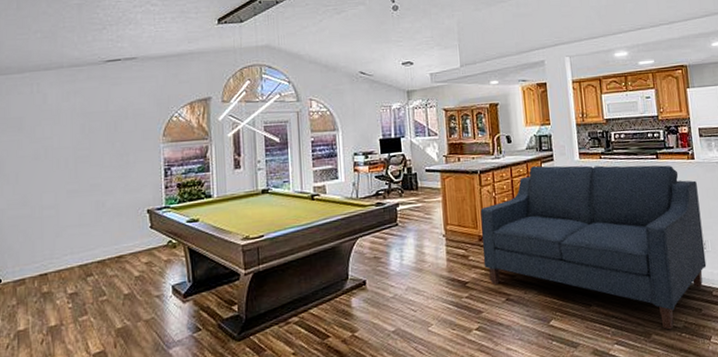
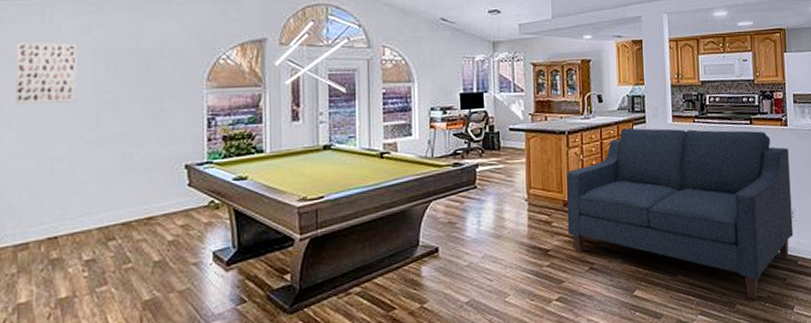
wall art: none [12,108,60,162] -> present [15,41,77,105]

